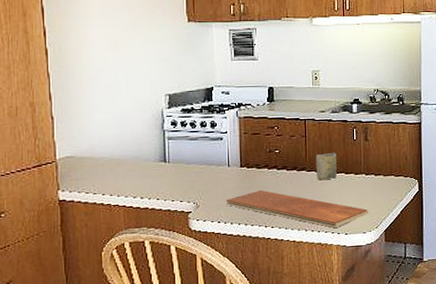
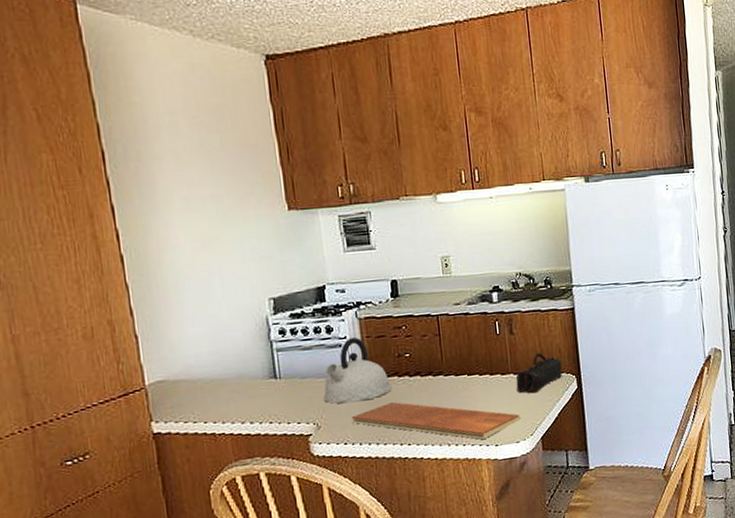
kettle: none [203,132,262,188] -> present [323,336,392,404]
cup: present [315,153,338,181] -> none [453,351,480,385]
pencil case: none [367,158,407,192] -> present [515,352,562,394]

